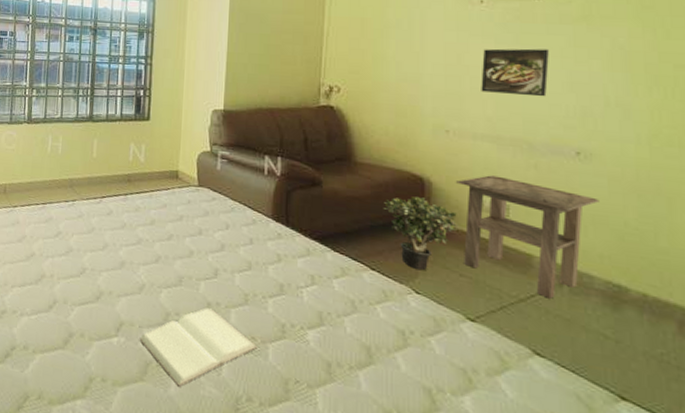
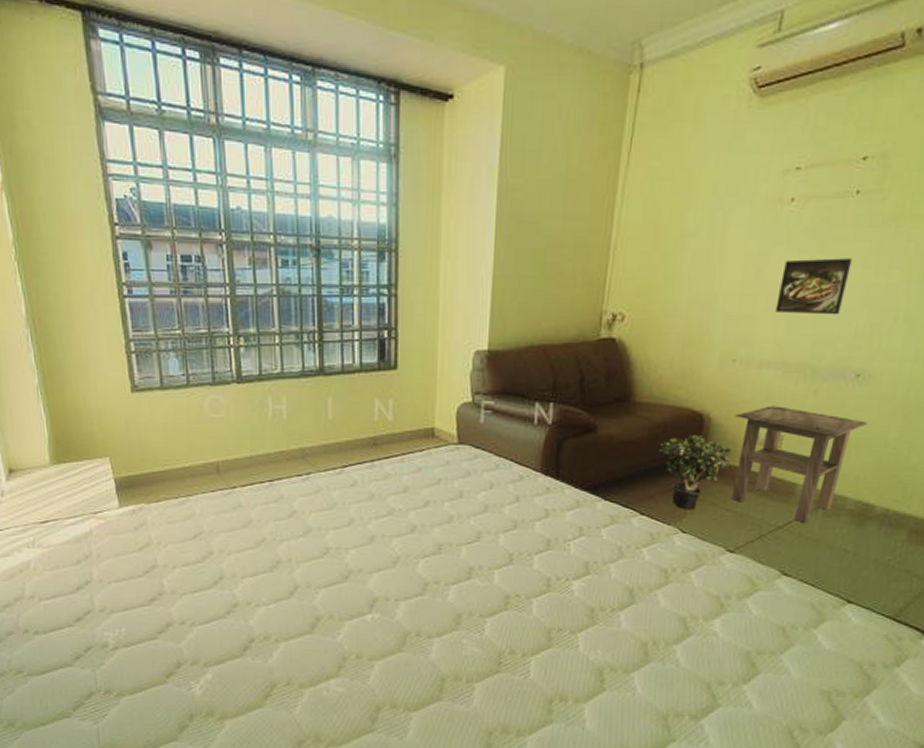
book: present [139,308,257,387] -> none [396,572,521,651]

